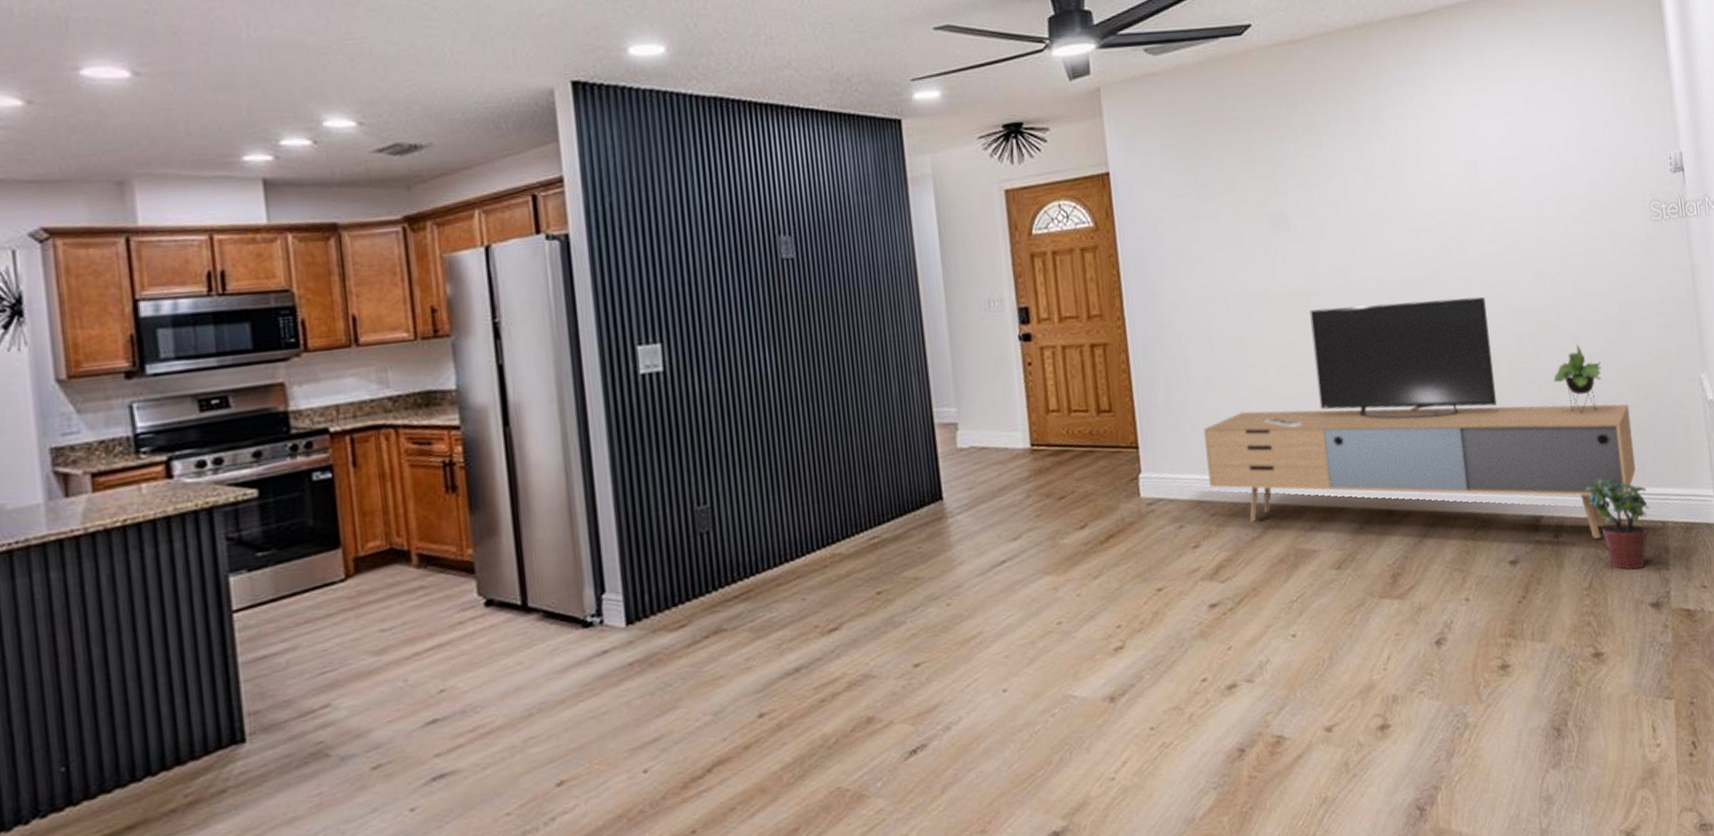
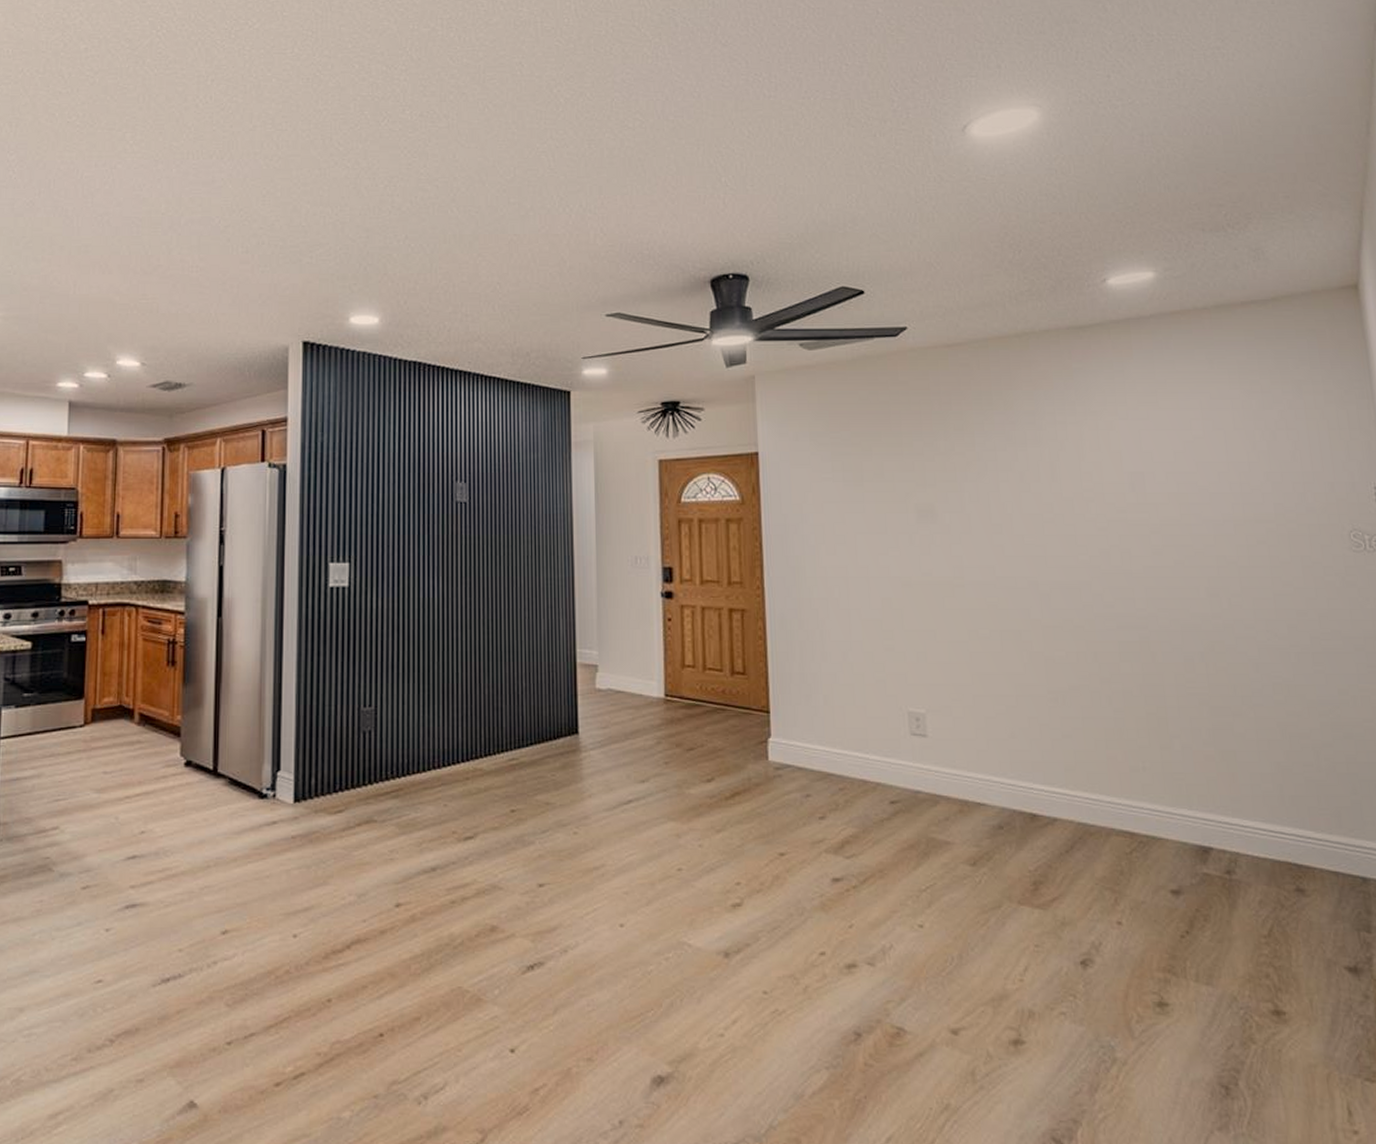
media console: present [1203,296,1637,539] -> none [837,602,1330,883]
potted plant: present [1583,478,1650,570] -> none [1263,817,1346,925]

